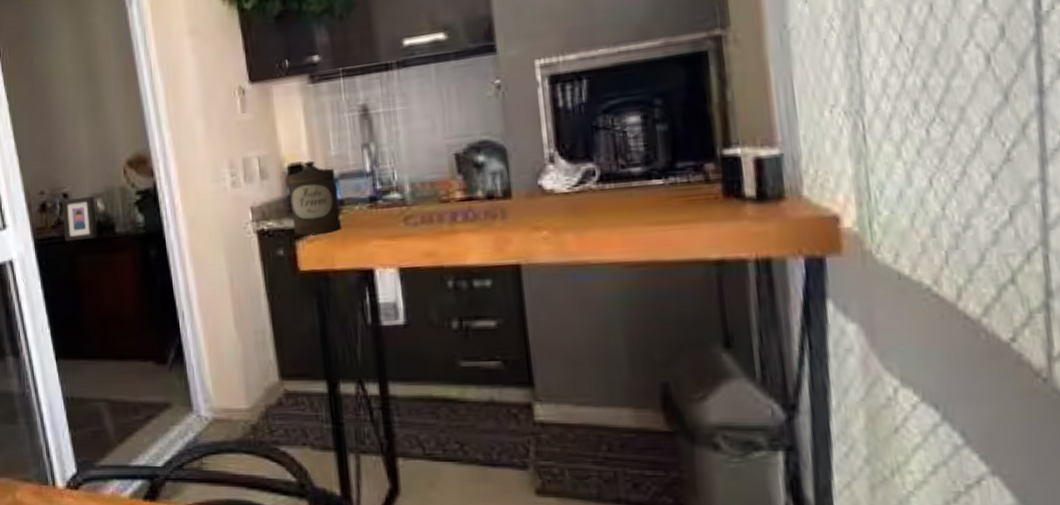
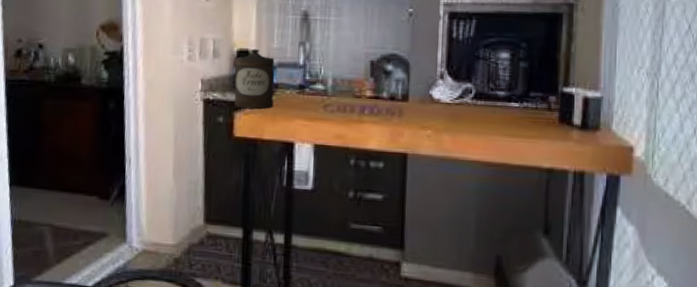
picture frame: present [62,196,97,242] -> none [34,49,67,87]

